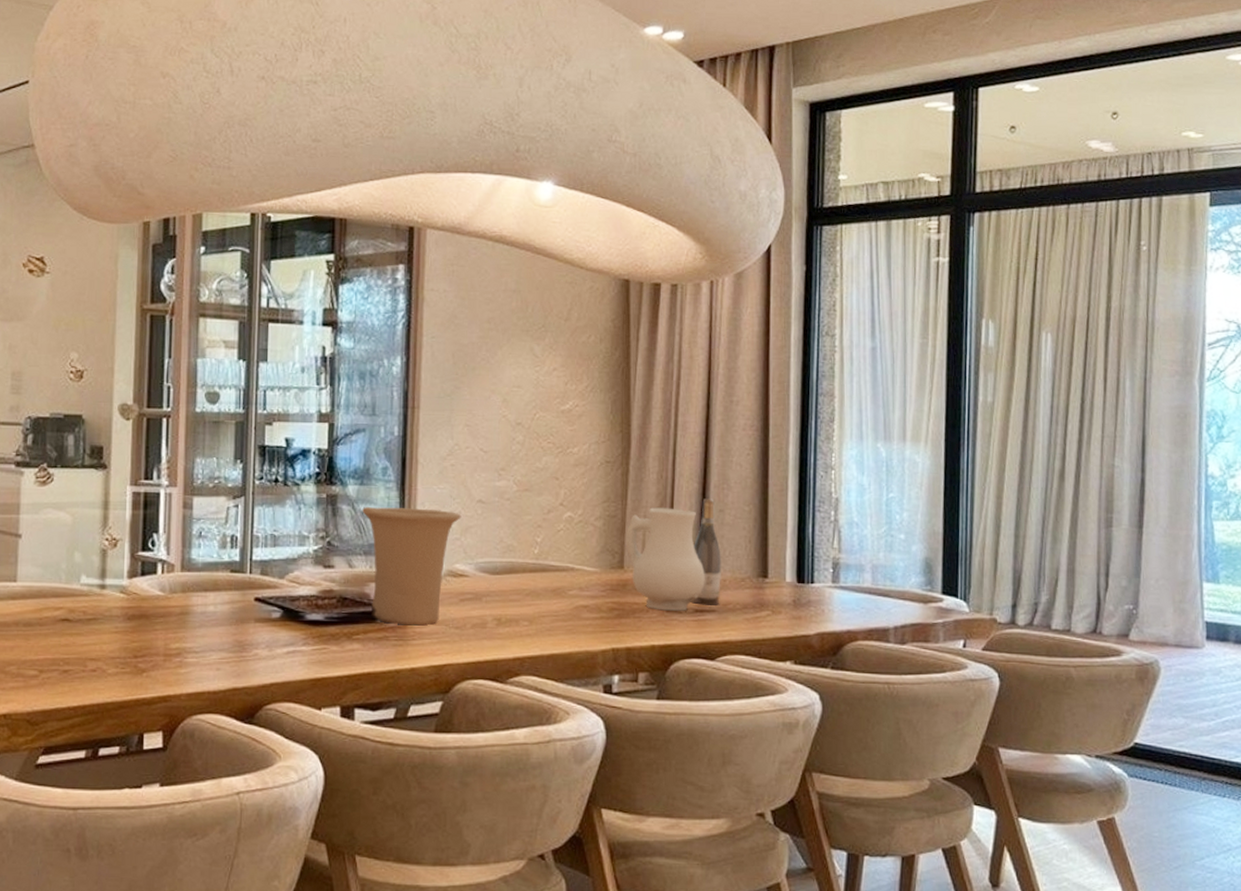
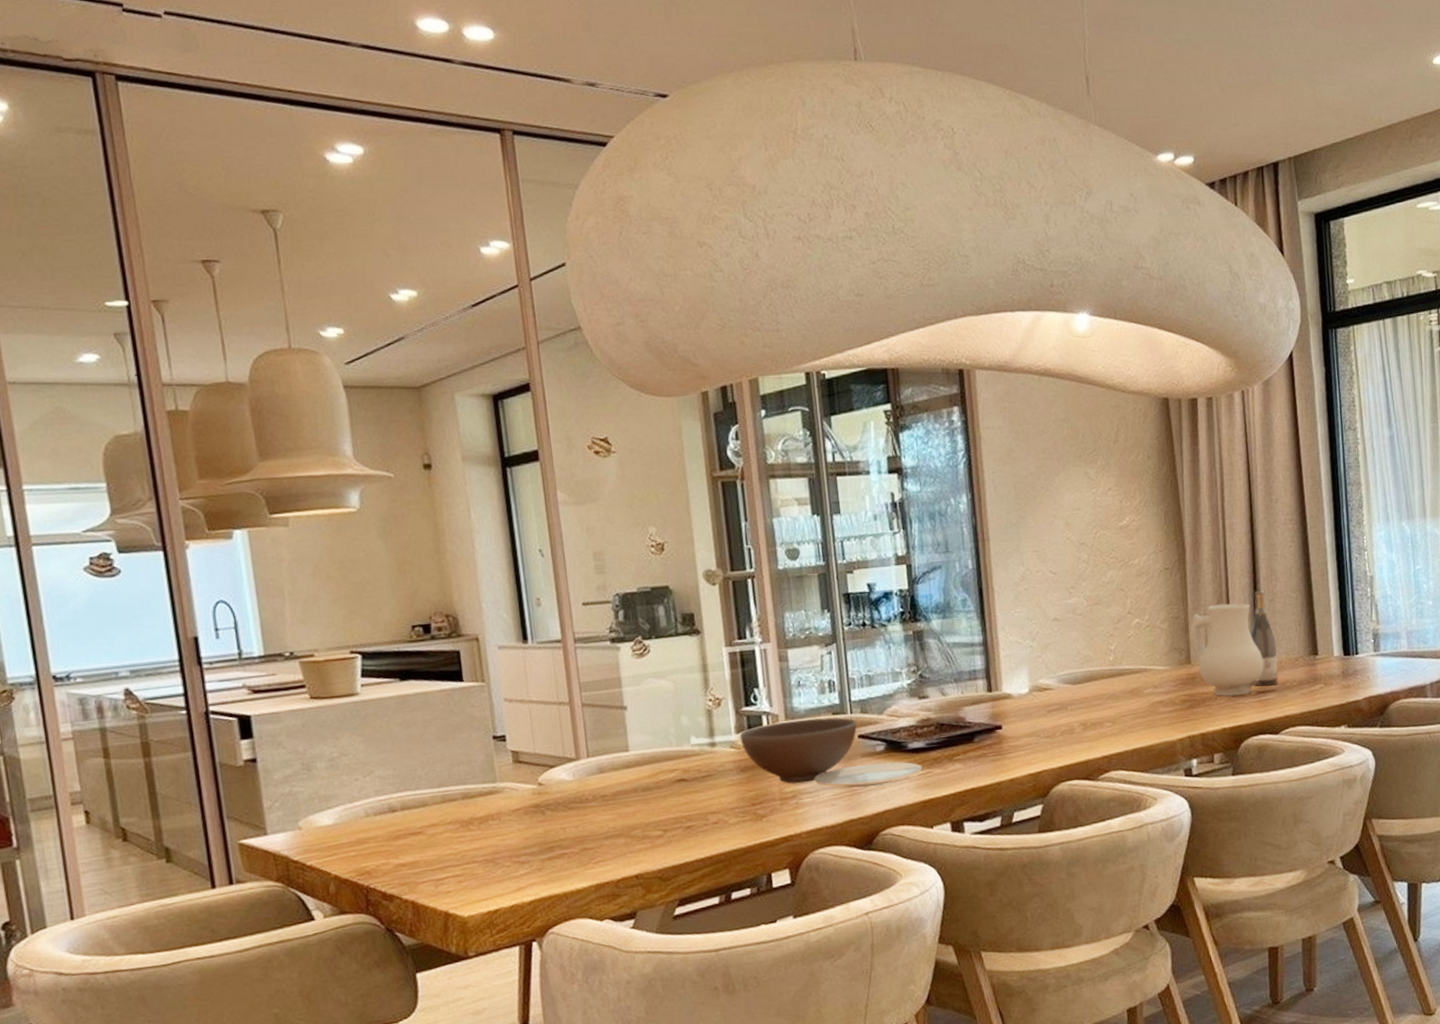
bowl: none [131,572,254,641] -> present [739,717,857,784]
plate: none [202,630,318,655] -> present [814,762,923,788]
vase: present [362,506,462,626] -> none [948,632,1040,742]

